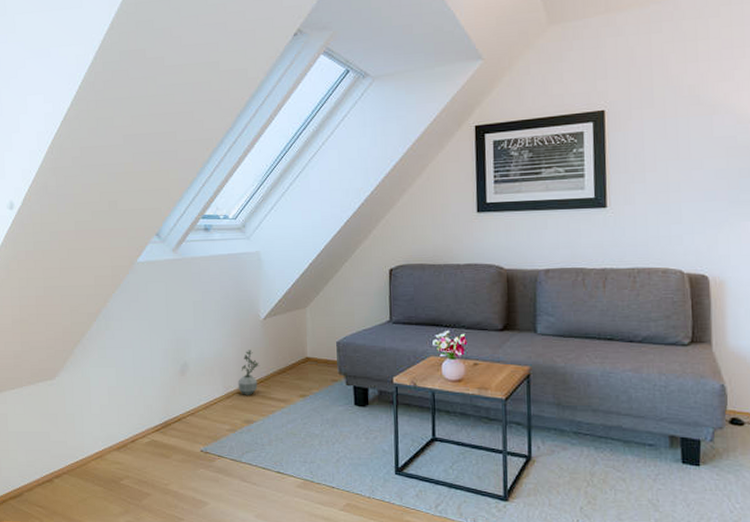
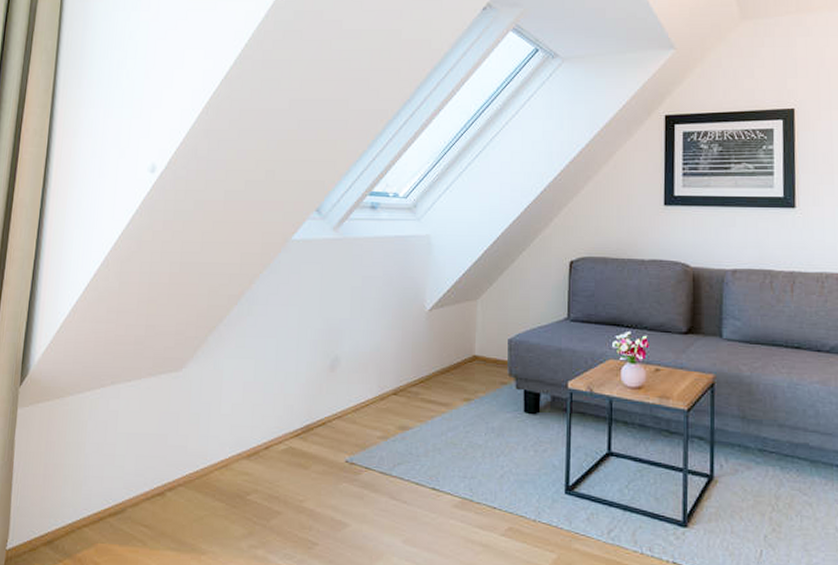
potted plant: present [238,350,260,395] -> none [394,344,422,397]

